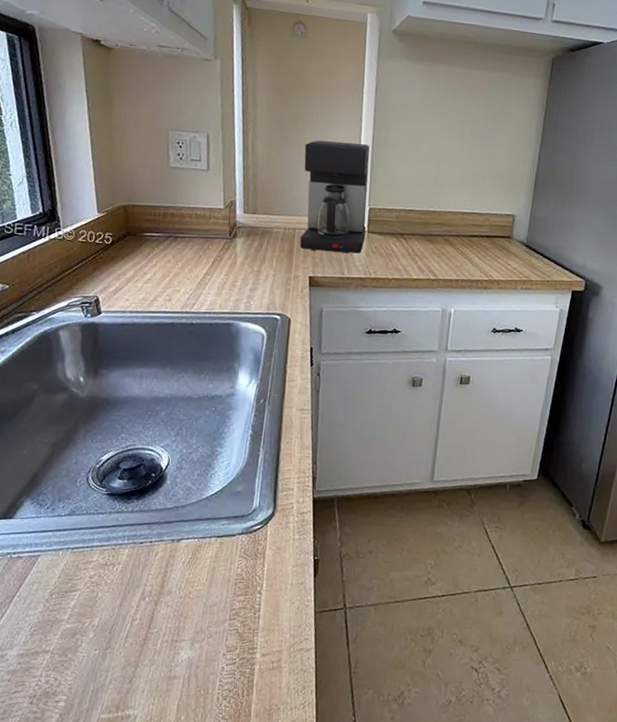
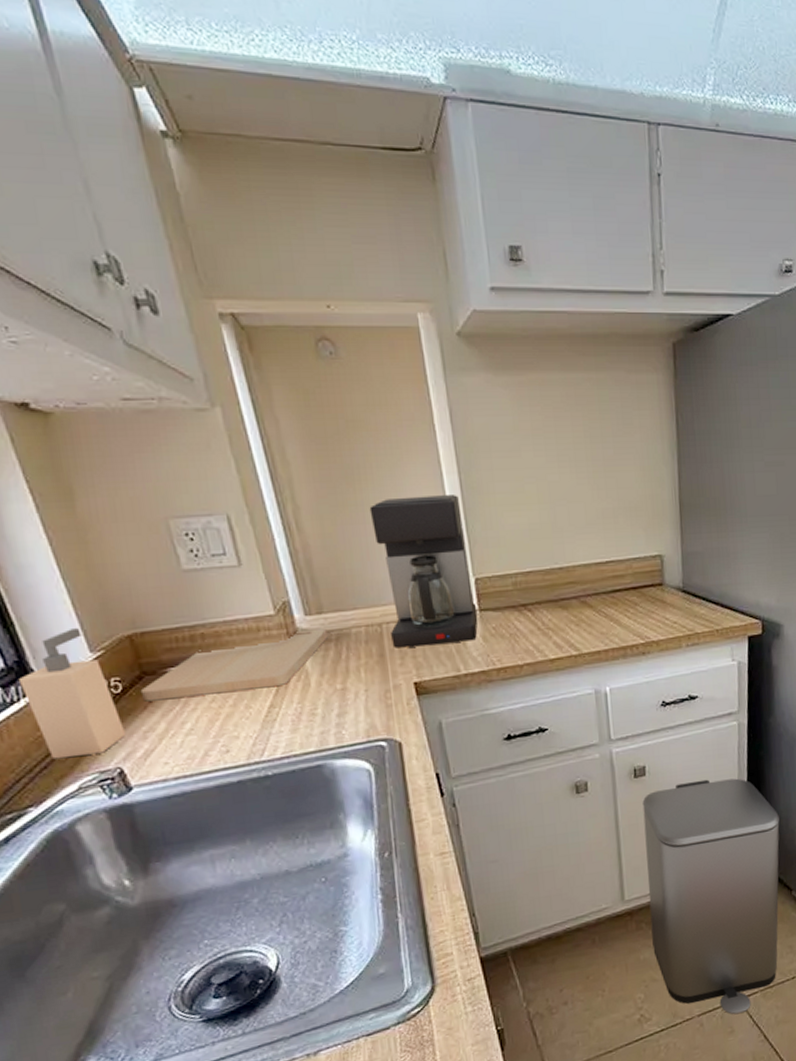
soap dispenser: none [48,194,107,284] -> present [18,628,127,760]
cutting board: none [122,223,257,261] -> present [140,628,328,702]
pedal bin: none [448,396,572,600] -> present [642,778,780,1015]

